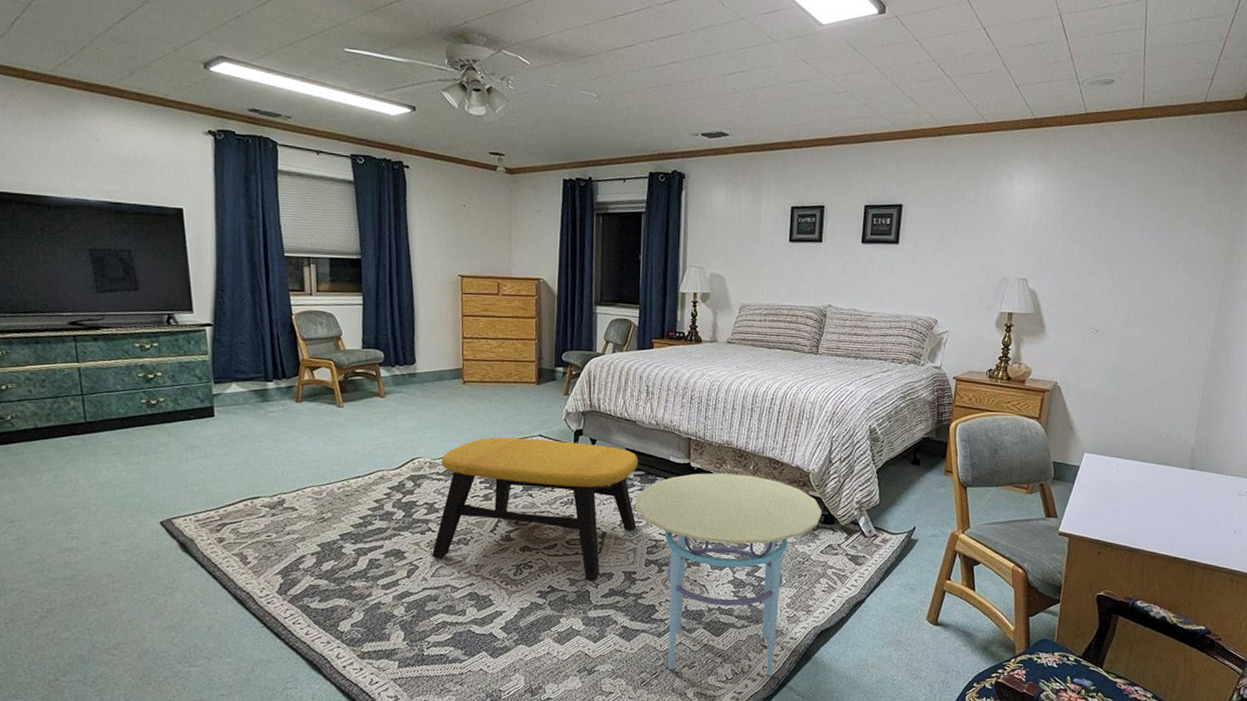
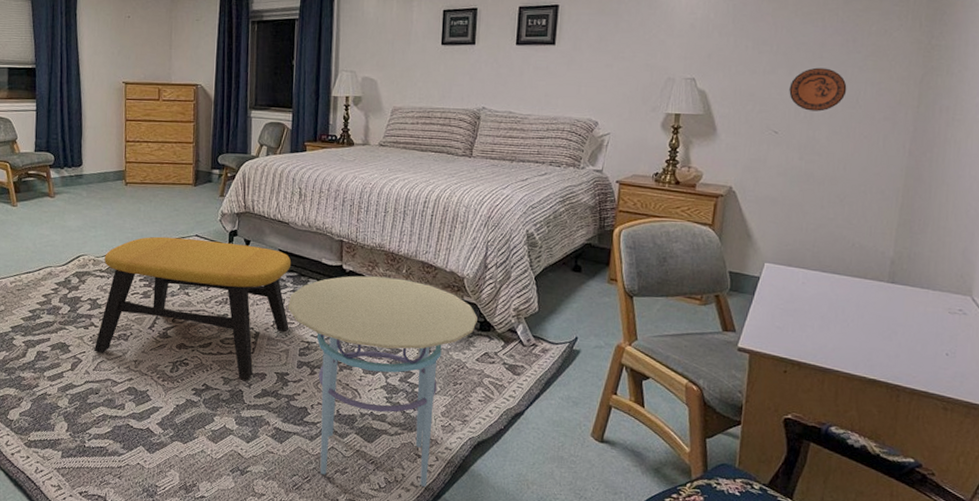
decorative plate: none [1109,270,1160,311] -> present [789,67,847,112]

